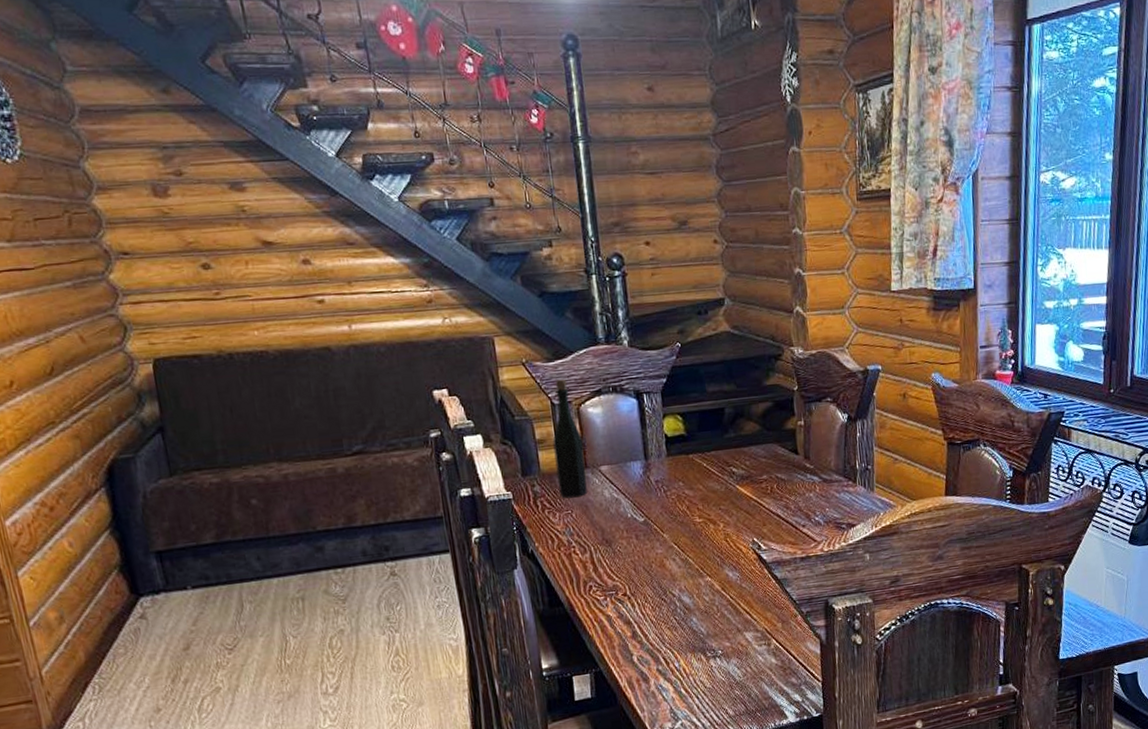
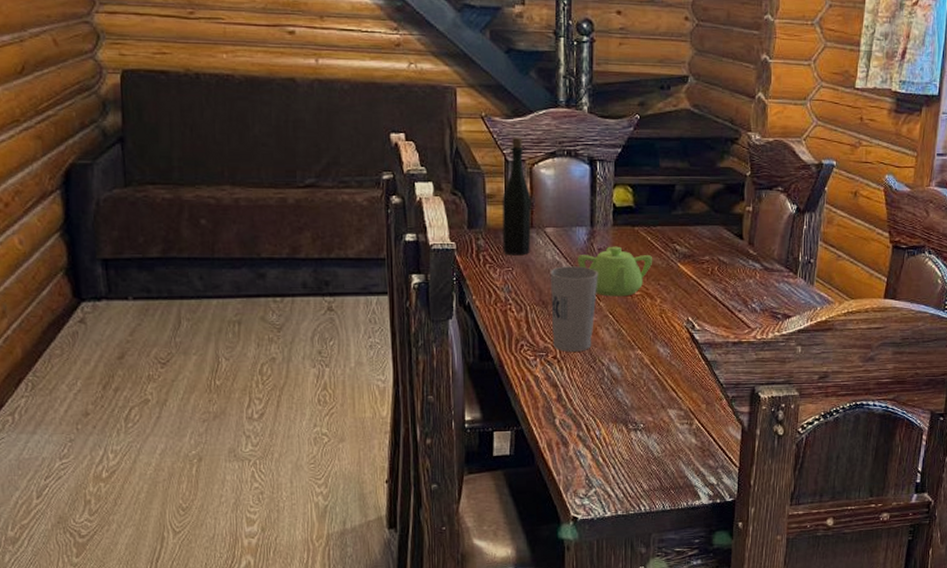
cup: none [609,500,661,588] -> present [550,266,598,352]
teapot: none [635,476,712,528] -> present [577,246,653,297]

